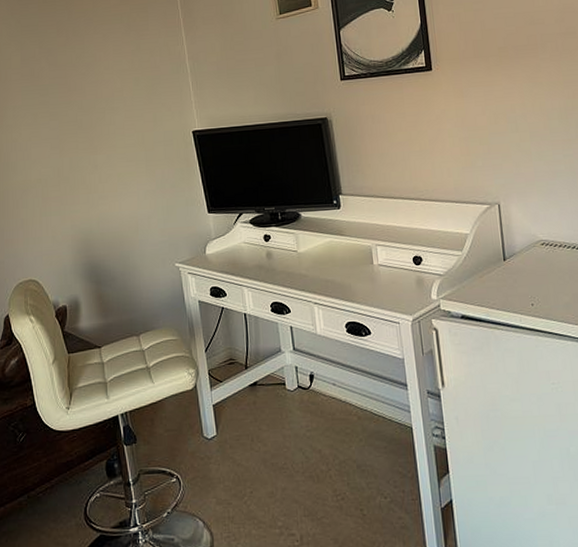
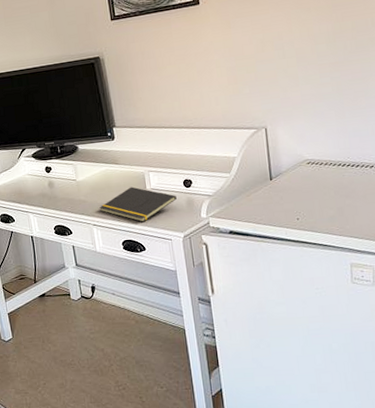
notepad: none [322,261,406,302] -> present [99,187,177,223]

